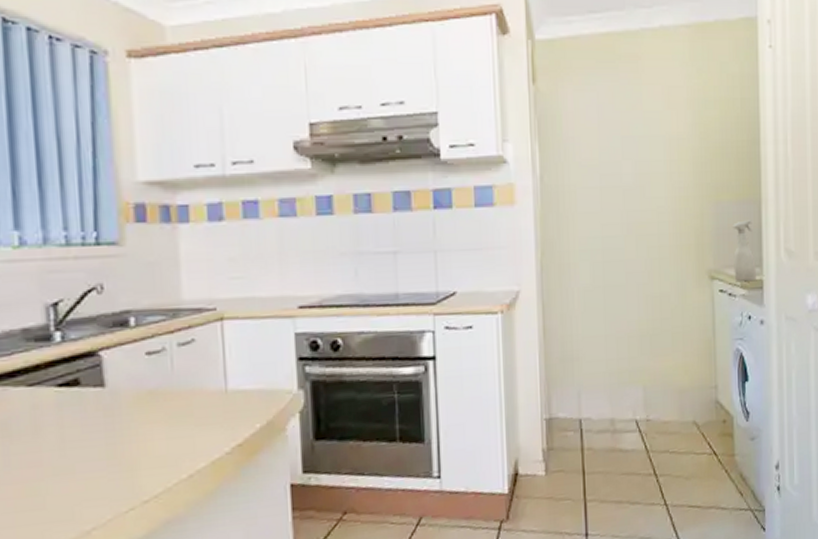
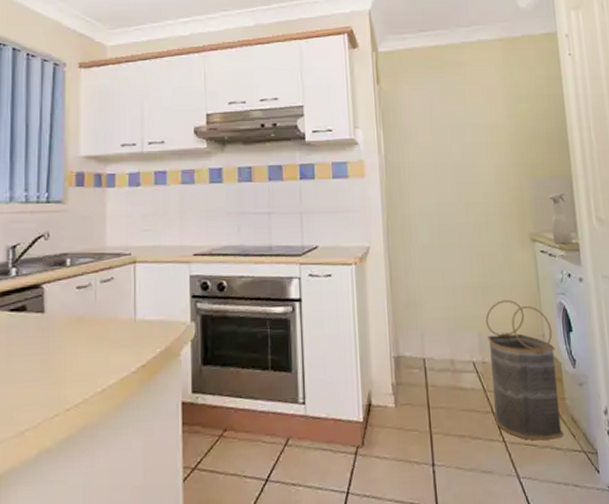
basket: none [652,348,730,502] -> present [485,299,564,441]

